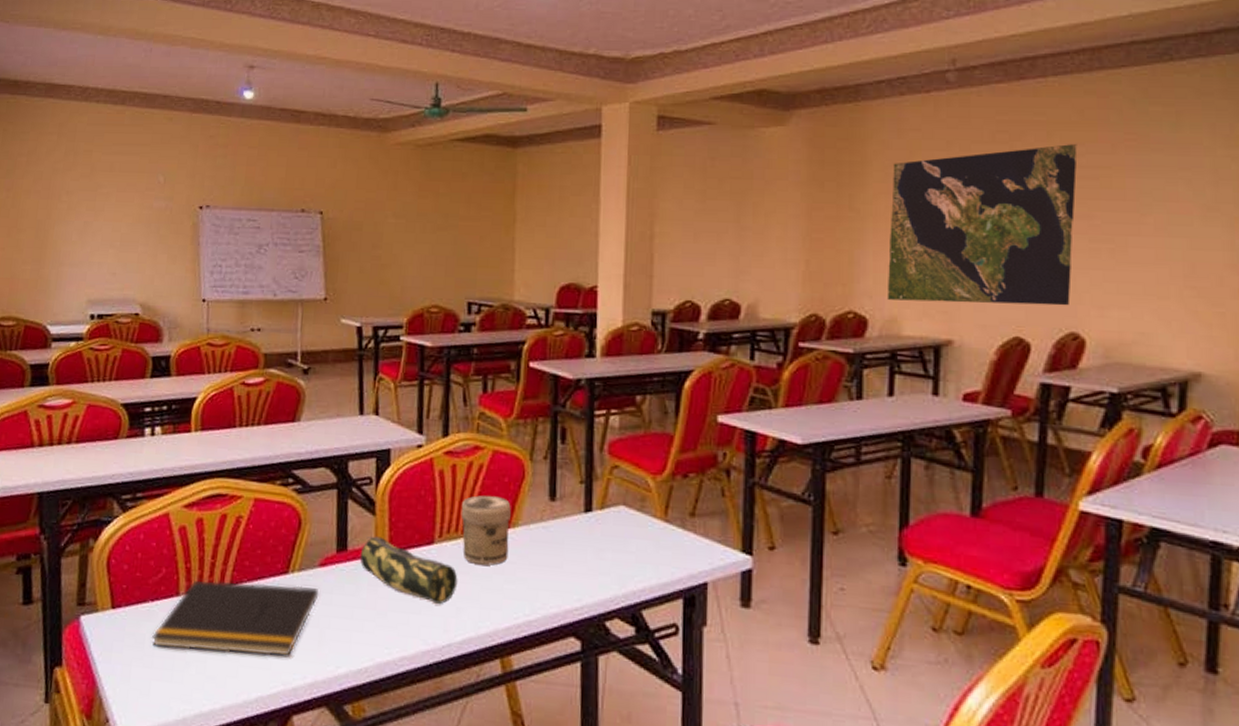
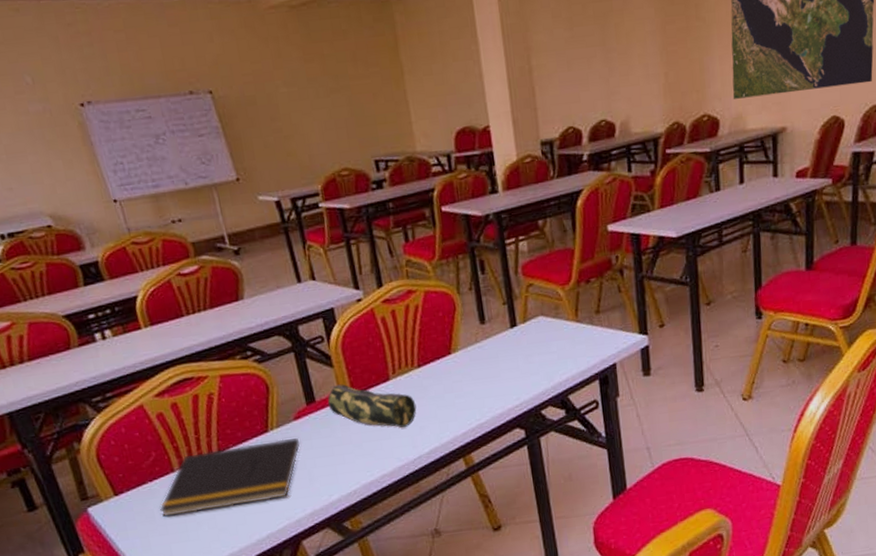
jar: present [461,495,511,566] -> none [406,329,454,389]

